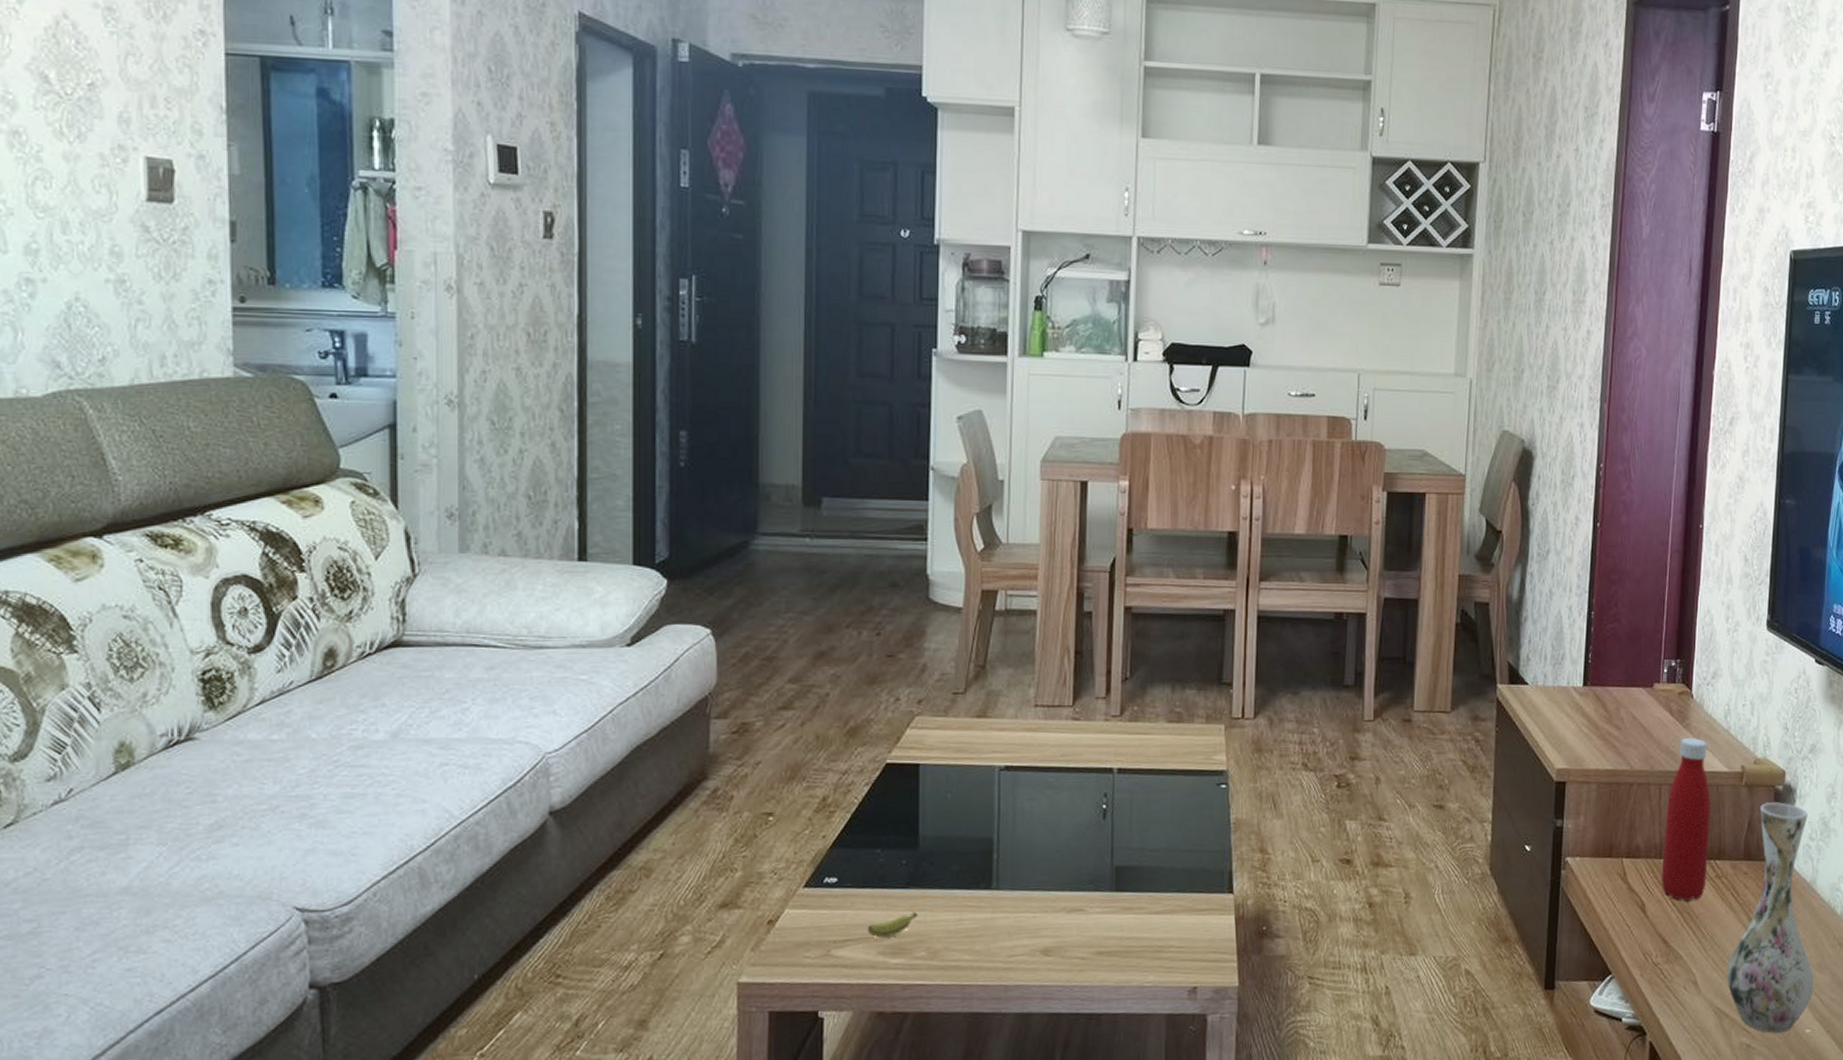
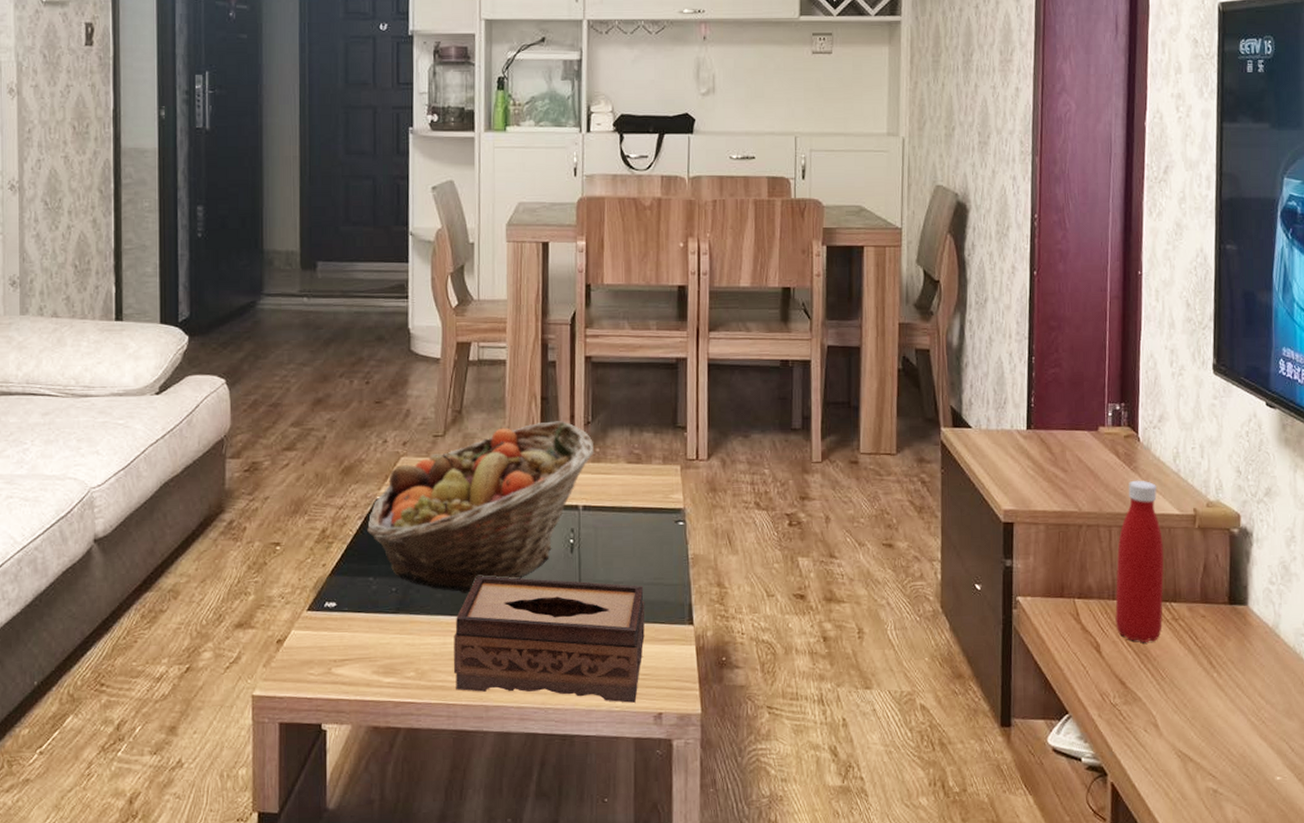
fruit: present [867,912,918,938] -> none [362,635,407,659]
fruit basket: none [873,677,1132,865] -> present [366,421,595,593]
tissue box: none [971,845,1183,978] -> present [454,576,645,703]
vase: present [1726,801,1814,1033] -> none [1188,544,1282,780]

